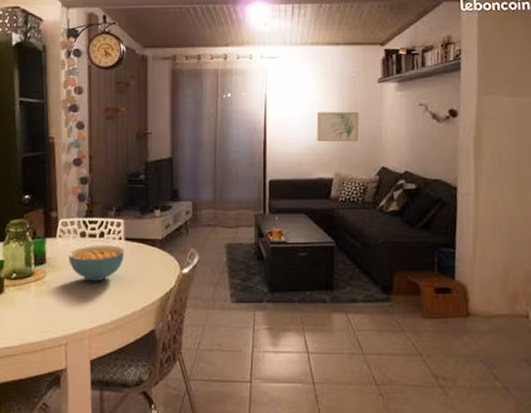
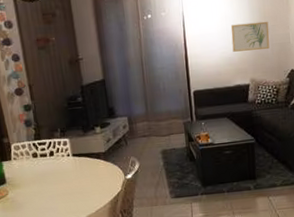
cereal bowl: present [68,245,125,282] -> none [24,162,74,194]

